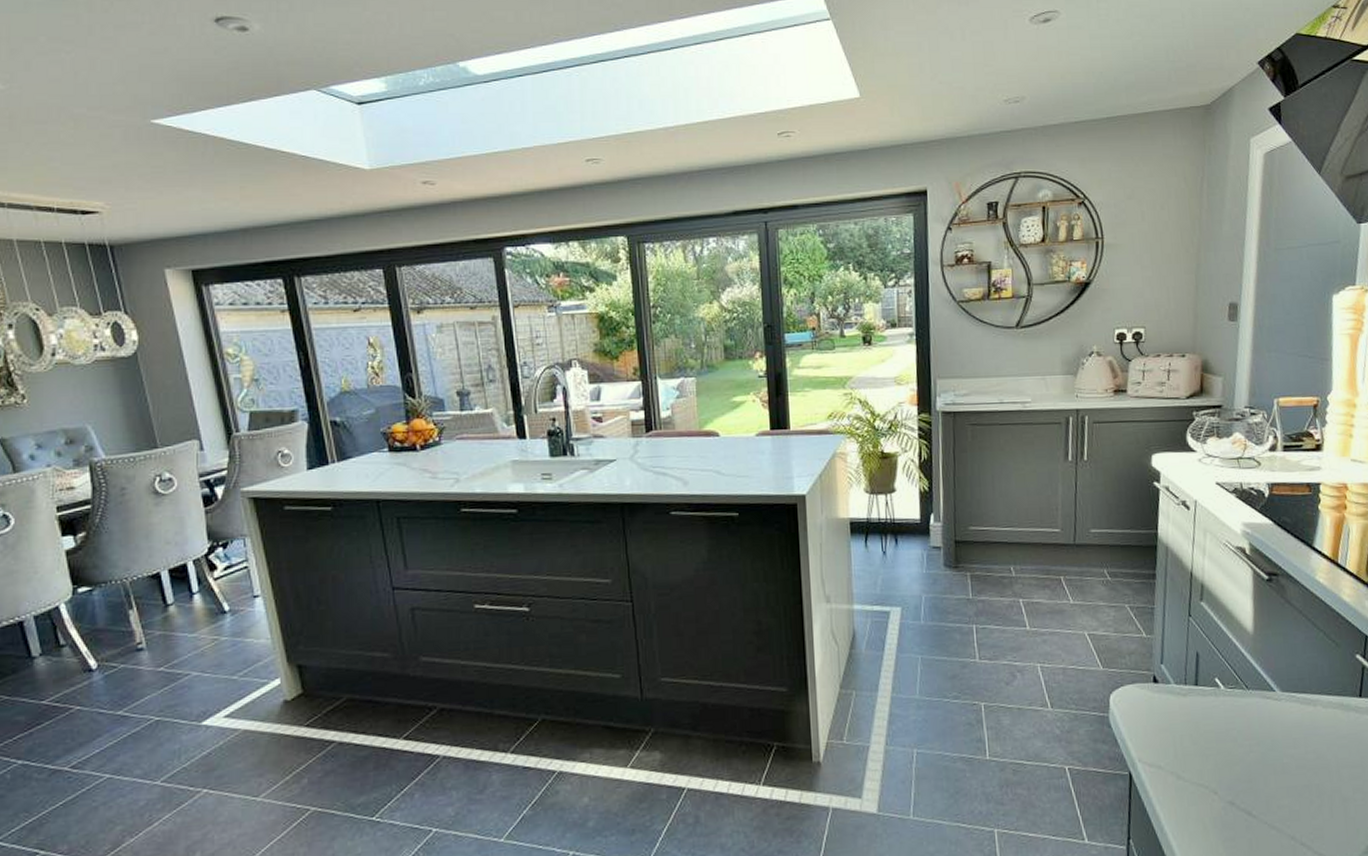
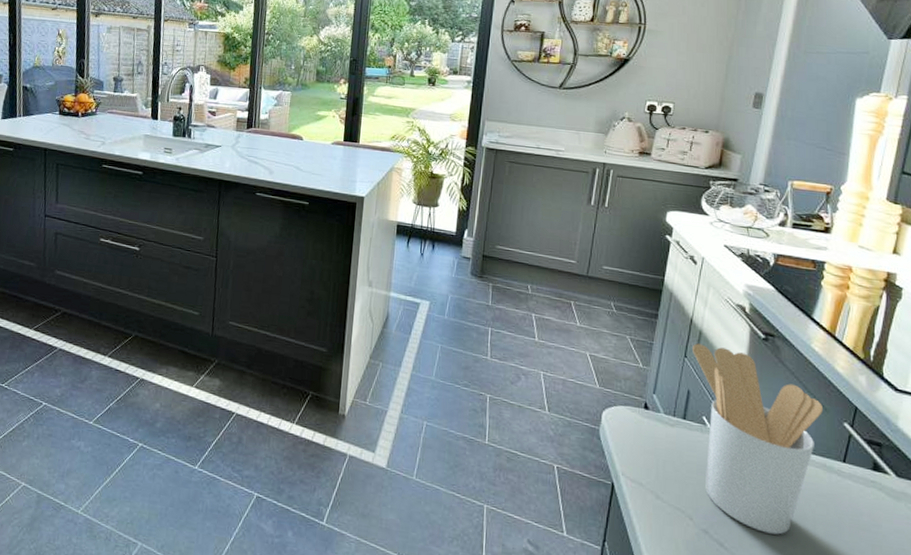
utensil holder: none [1196,598,1335,791] -> present [693,343,824,535]

